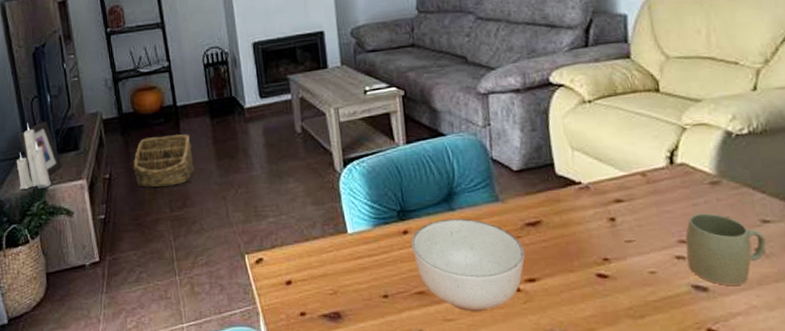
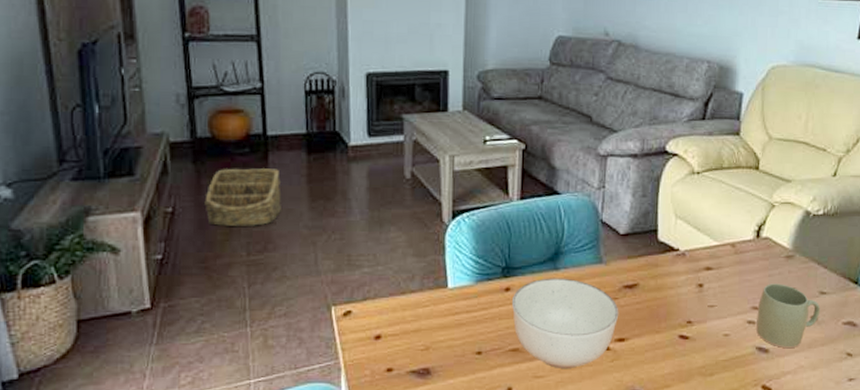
candle: present [16,123,52,189] -> none [44,137,93,218]
picture frame: present [18,121,62,176] -> none [49,137,109,204]

